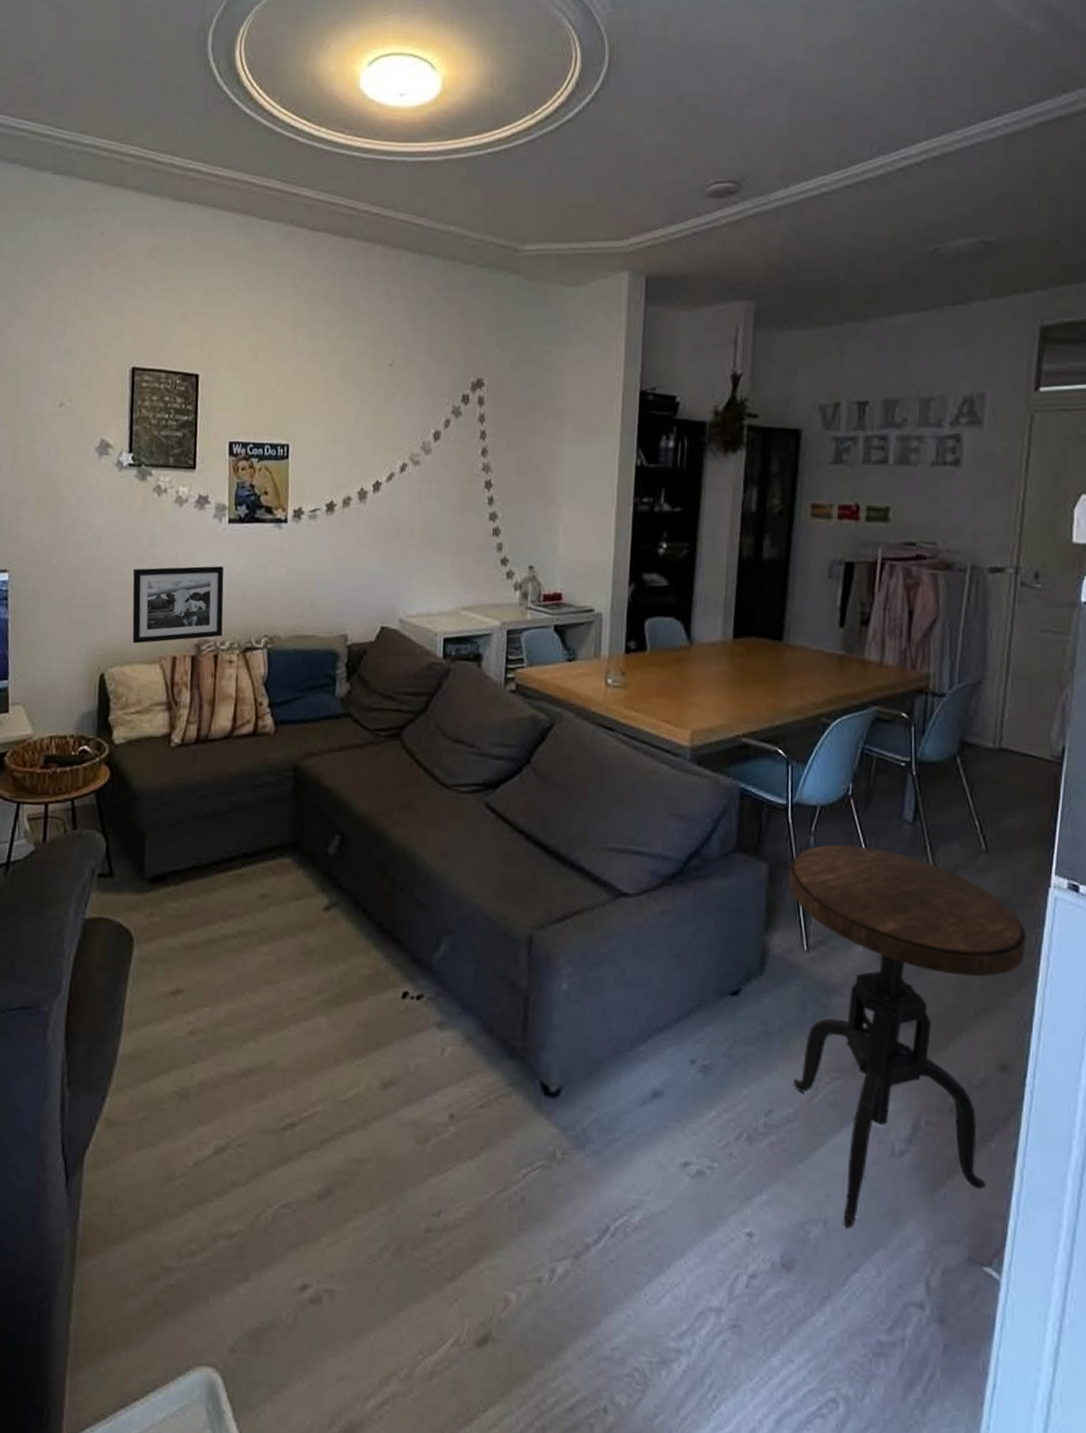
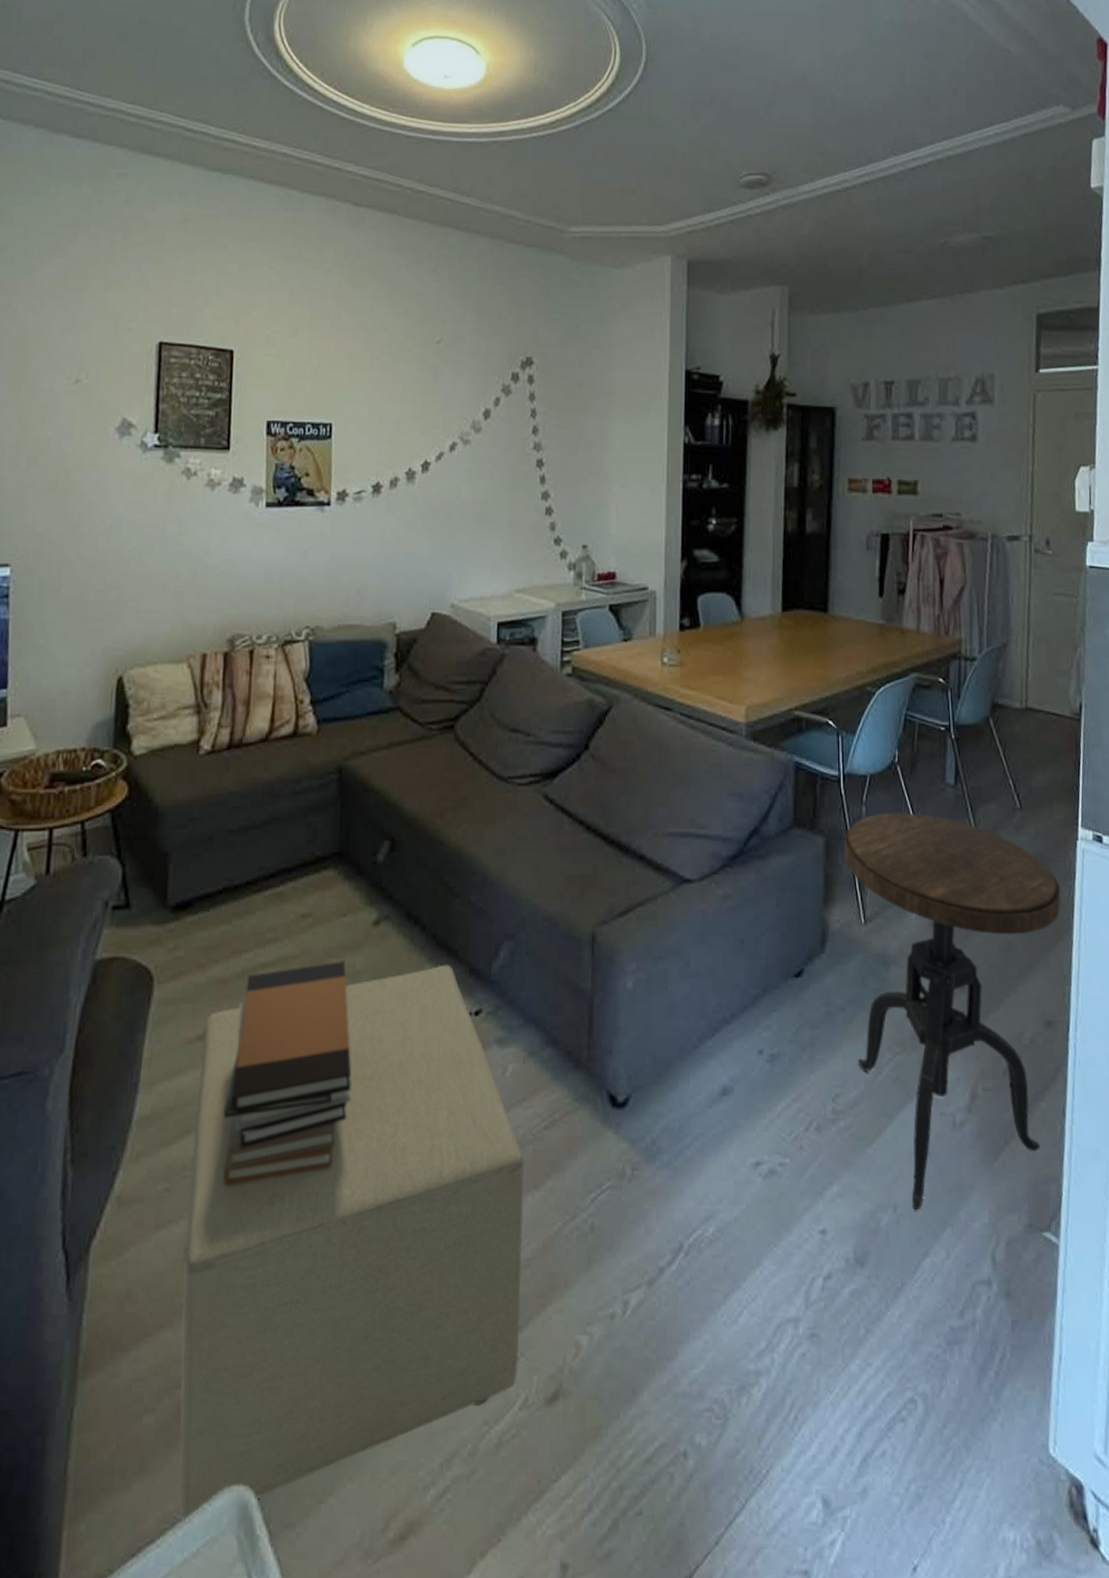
picture frame: present [132,566,224,644] -> none [156,553,261,642]
ottoman: none [159,951,460,1385] -> present [179,964,524,1517]
book stack: none [193,939,305,1121] -> present [223,961,353,1185]

